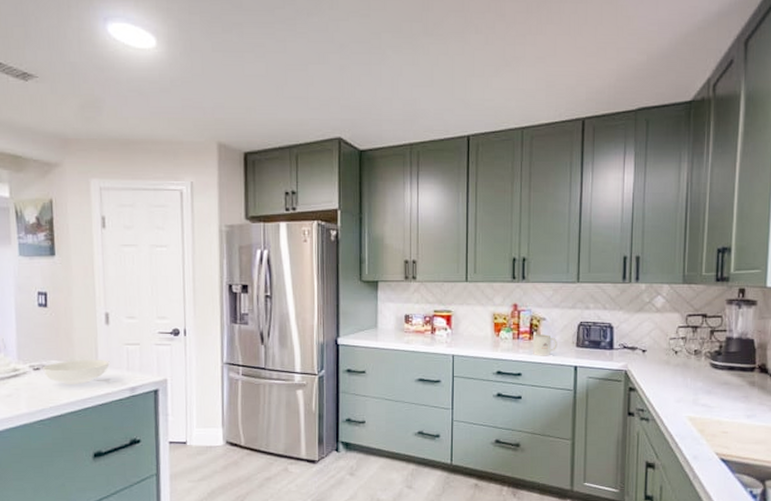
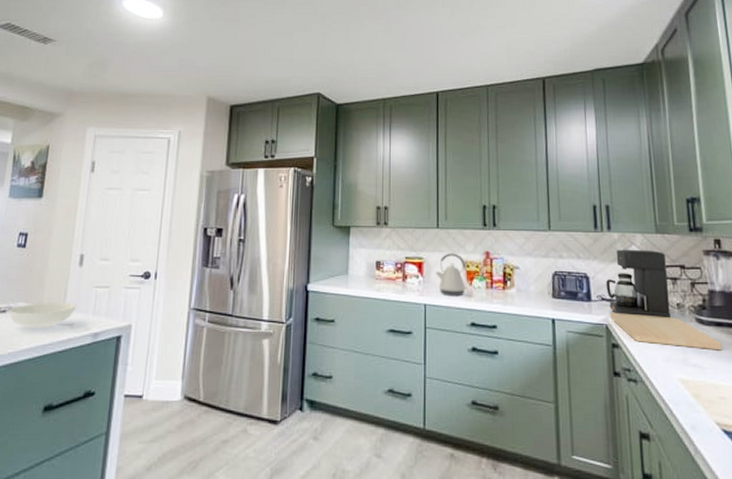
kettle: none [464,306,496,348] -> present [436,253,468,297]
mug: present [532,334,558,356] -> none [506,284,533,307]
coffee maker: none [628,299,689,364] -> present [605,249,671,319]
cutting board: none [629,359,731,392] -> present [609,312,722,351]

